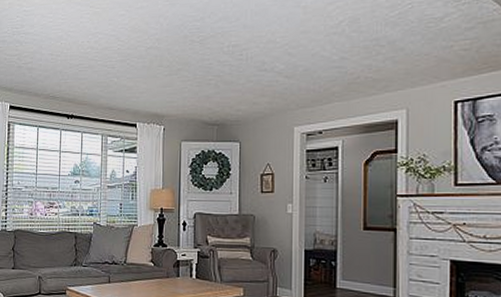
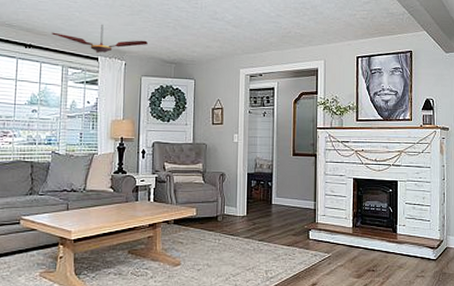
ceiling fan: none [91,87,187,120] -> present [51,24,148,54]

